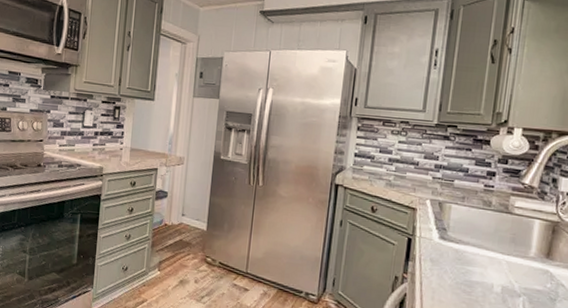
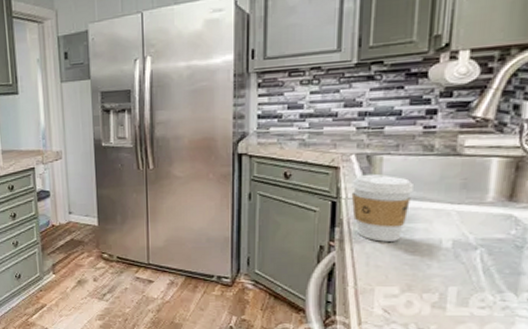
coffee cup: none [424,217,474,281] -> present [351,173,413,242]

